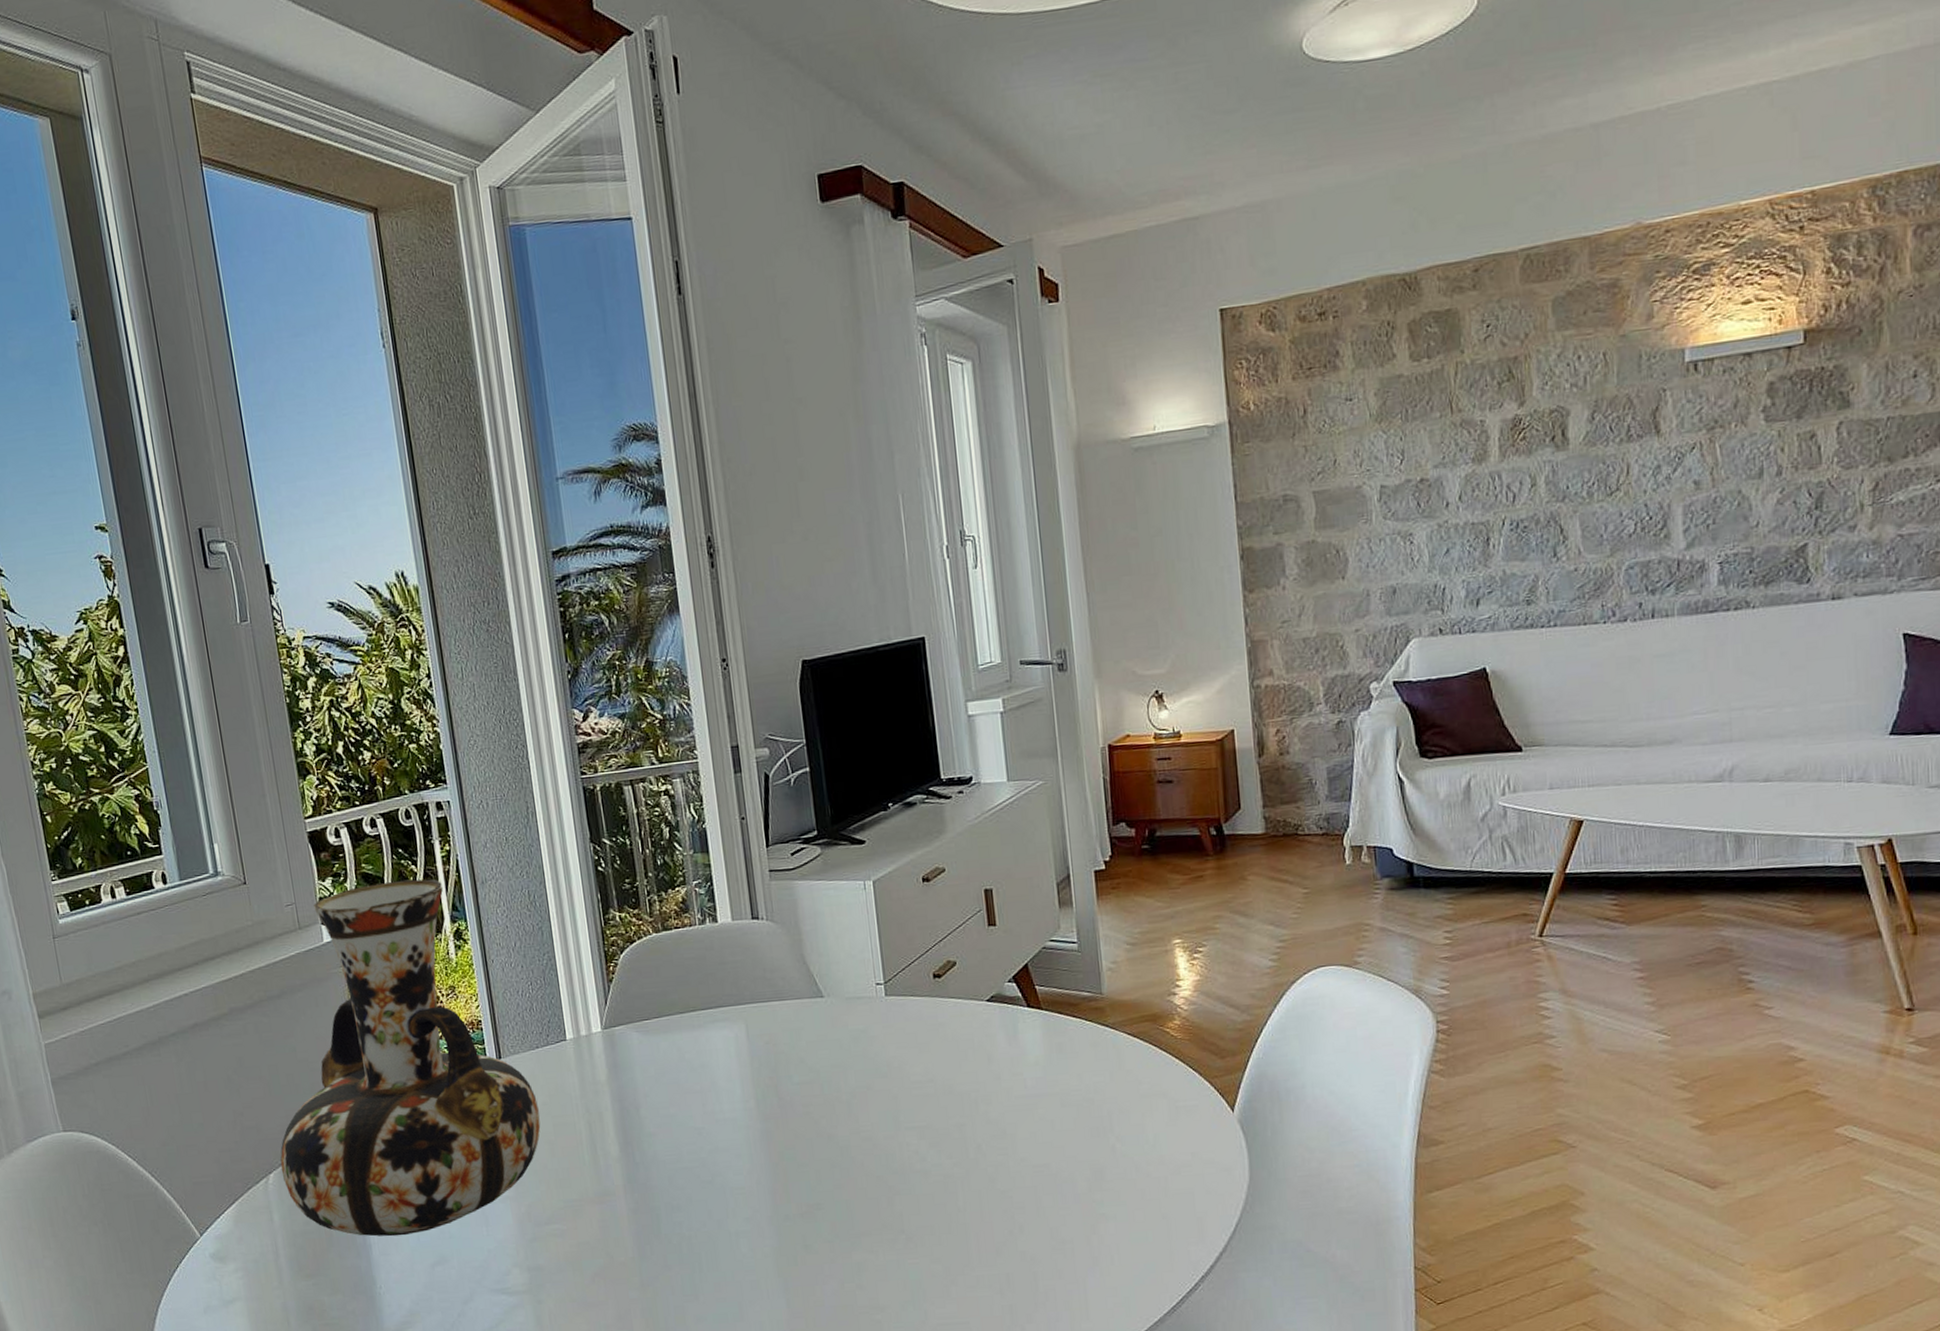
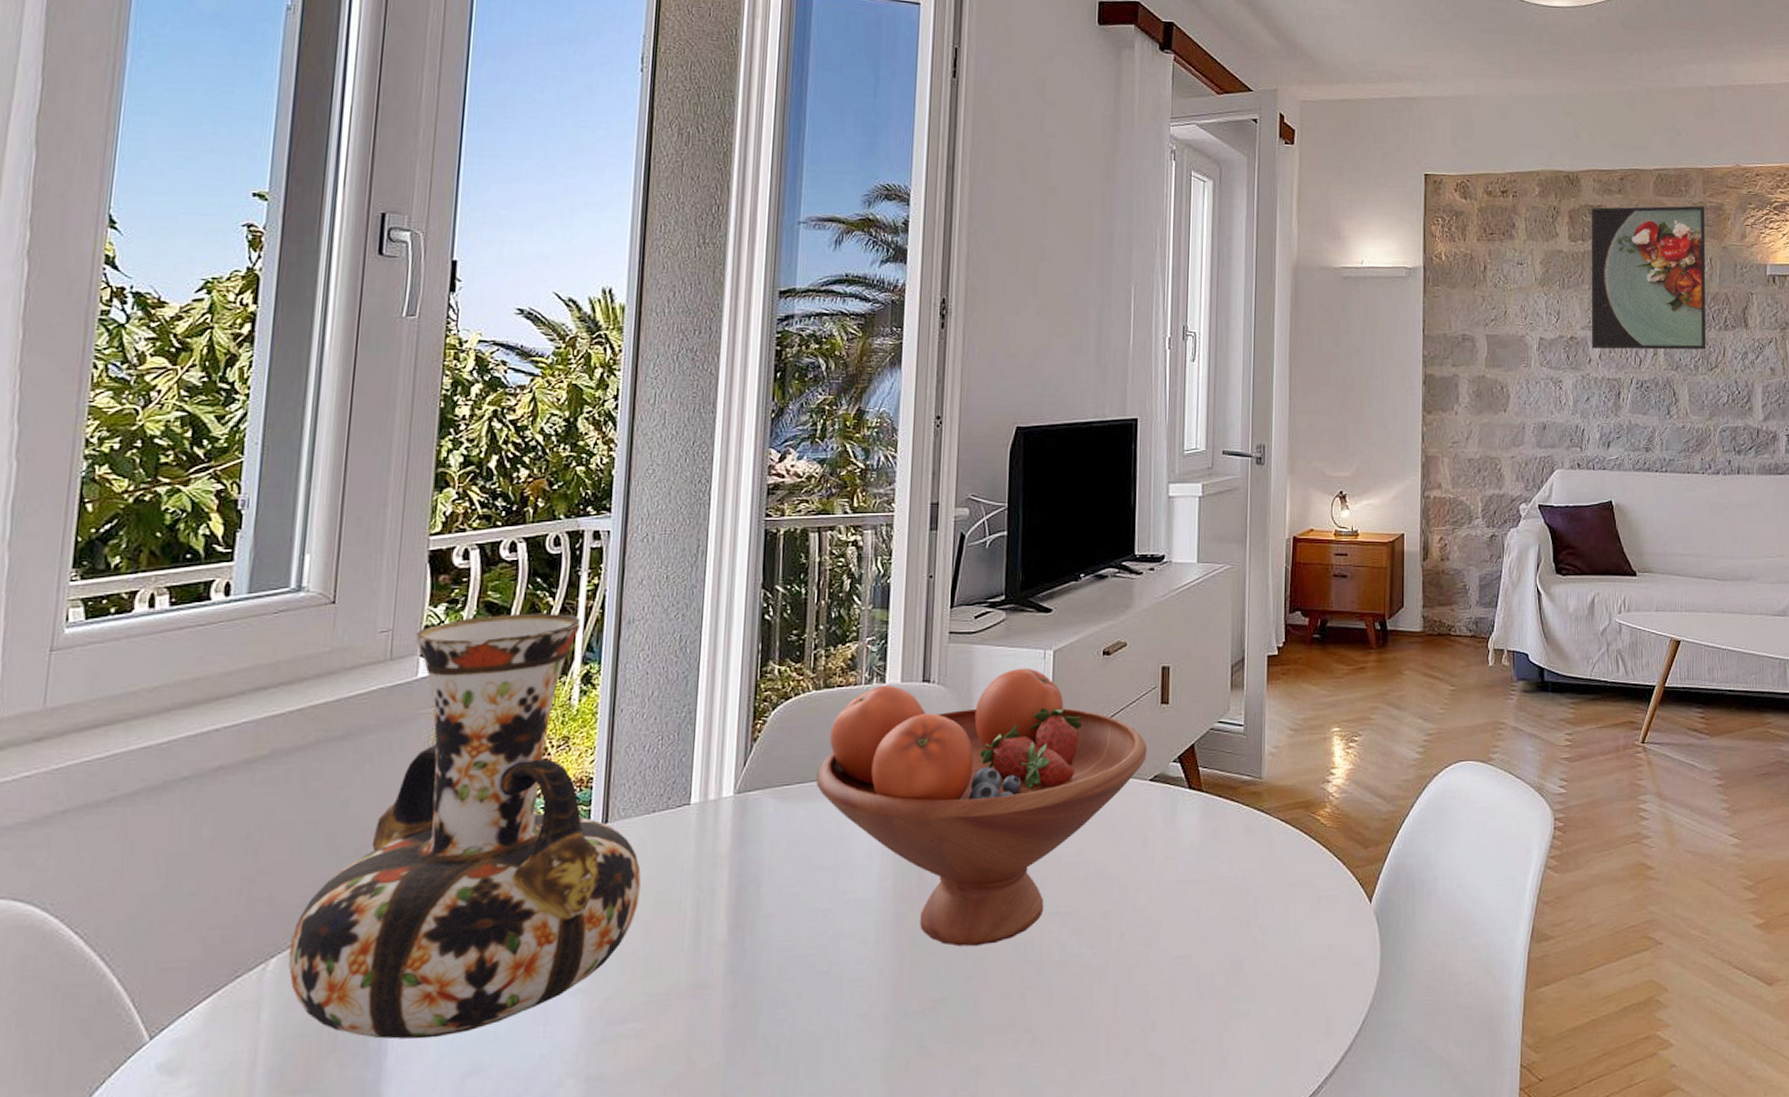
fruit bowl: none [670,899,981,1158] -> present [815,668,1147,947]
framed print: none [1437,286,1603,491] -> present [1591,205,1706,350]

